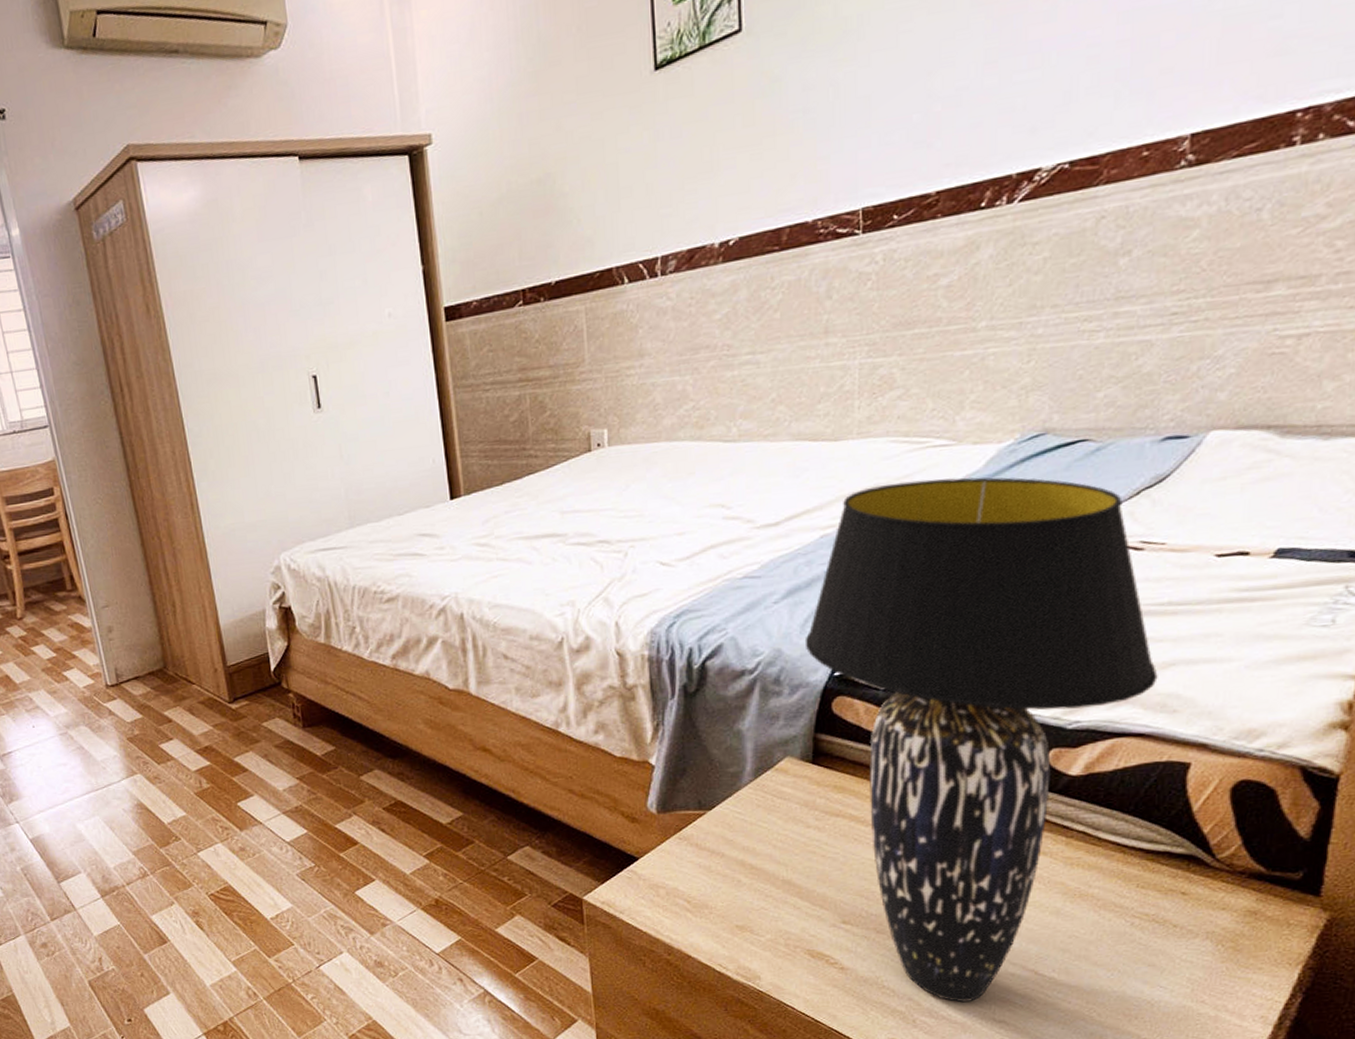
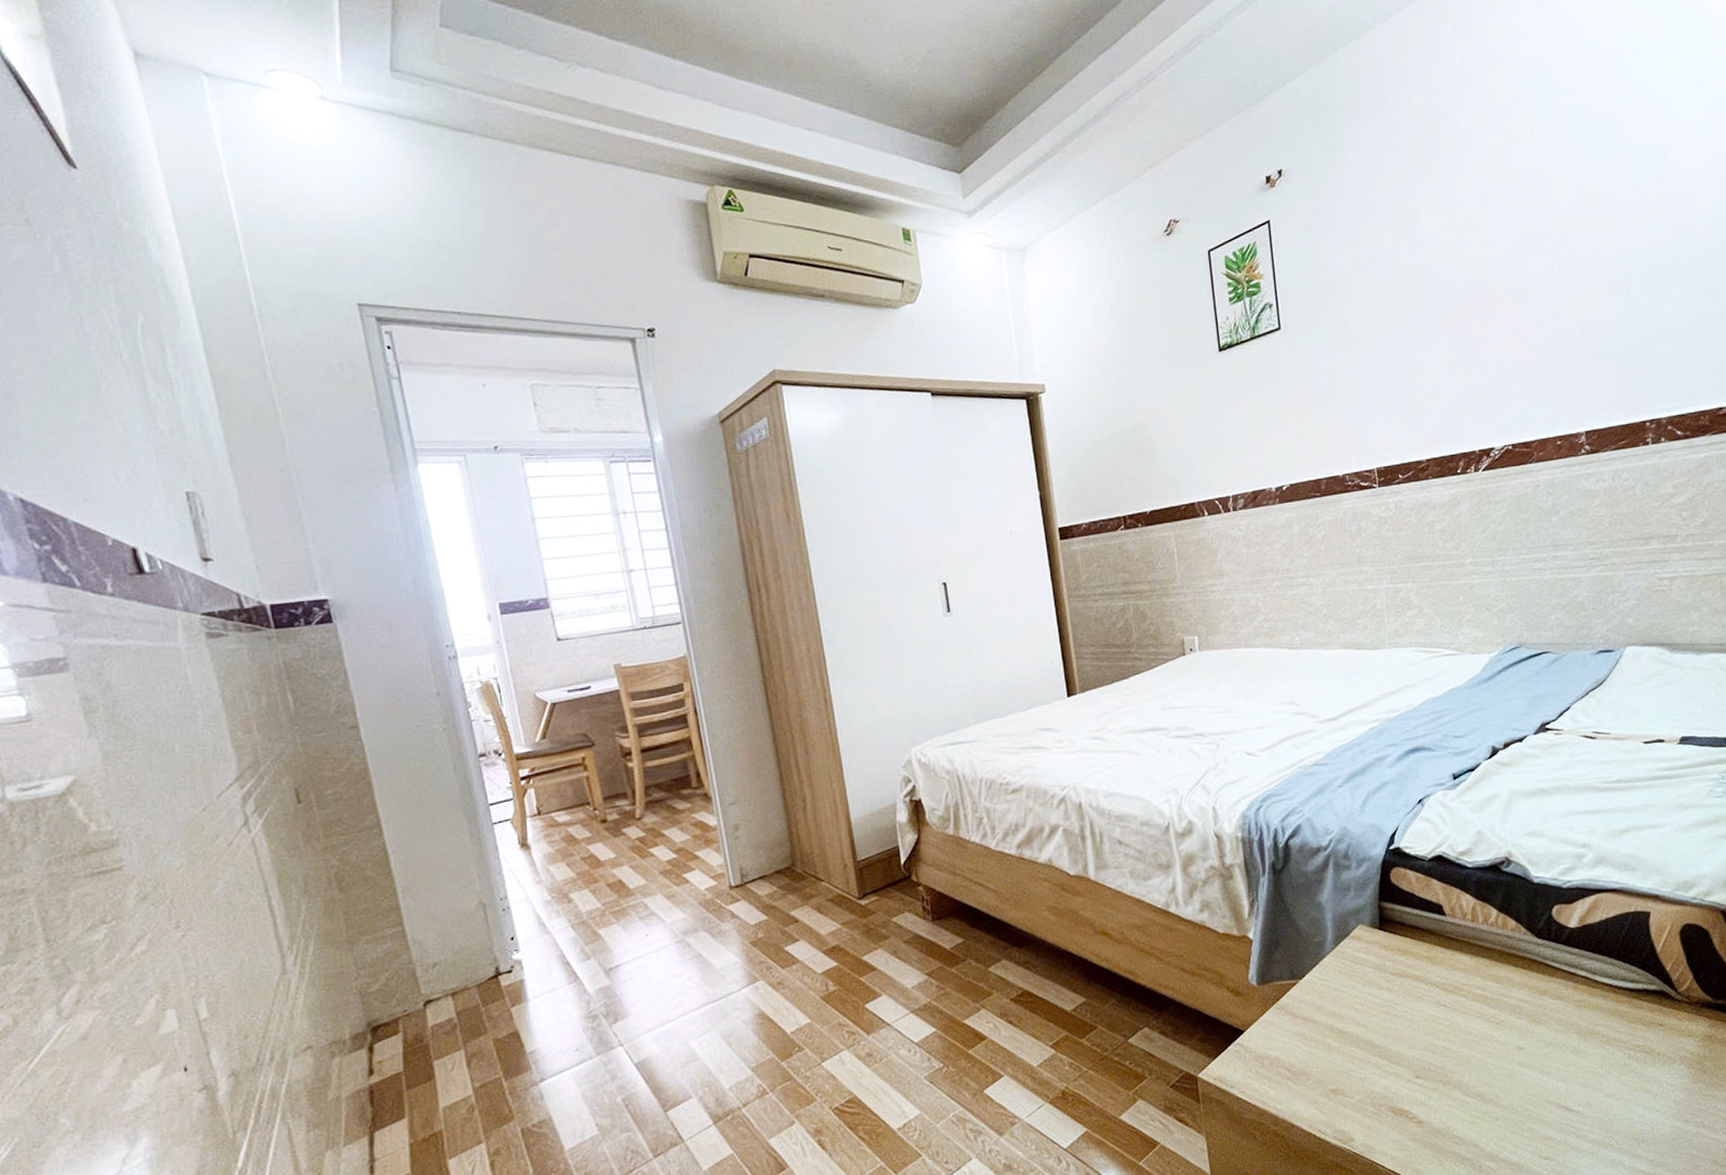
table lamp: present [804,477,1158,1002] -> none [1364,680,1619,1144]

